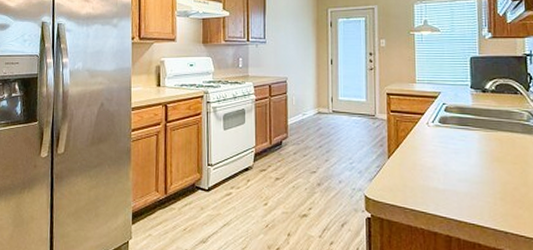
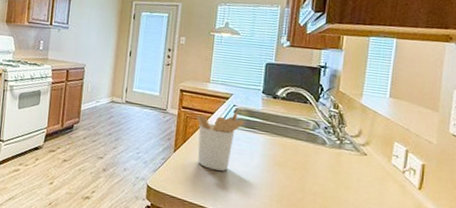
utensil holder: none [406,110,457,173] -> present [195,112,245,171]

